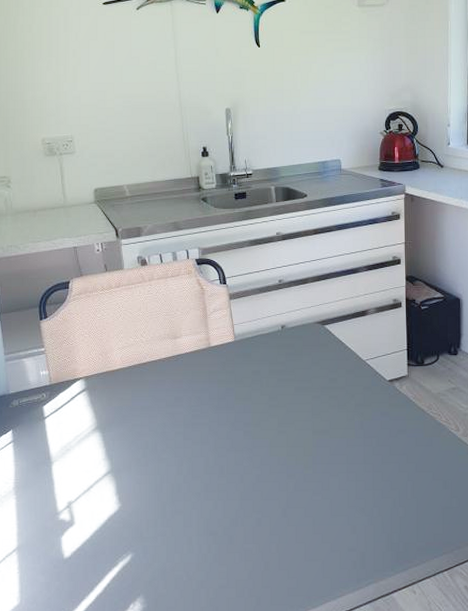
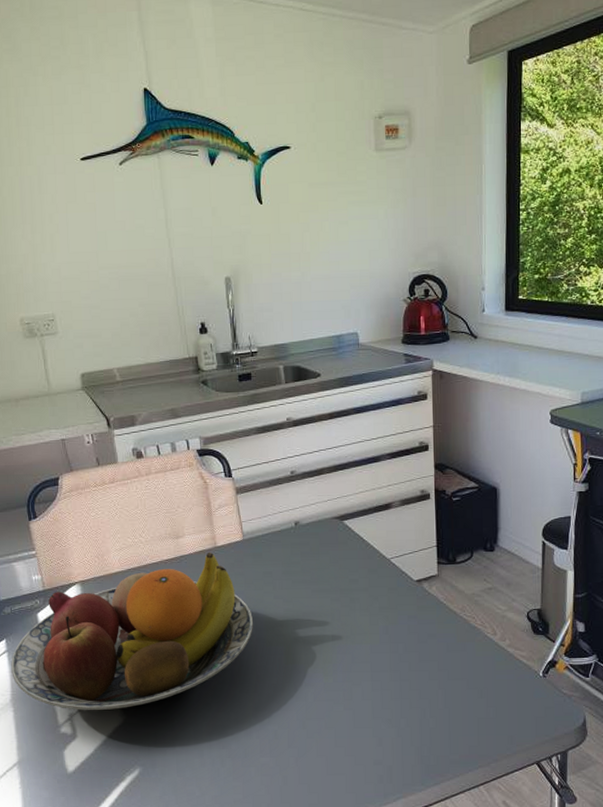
fruit bowl: none [16,351,241,498] -> present [11,552,253,710]

